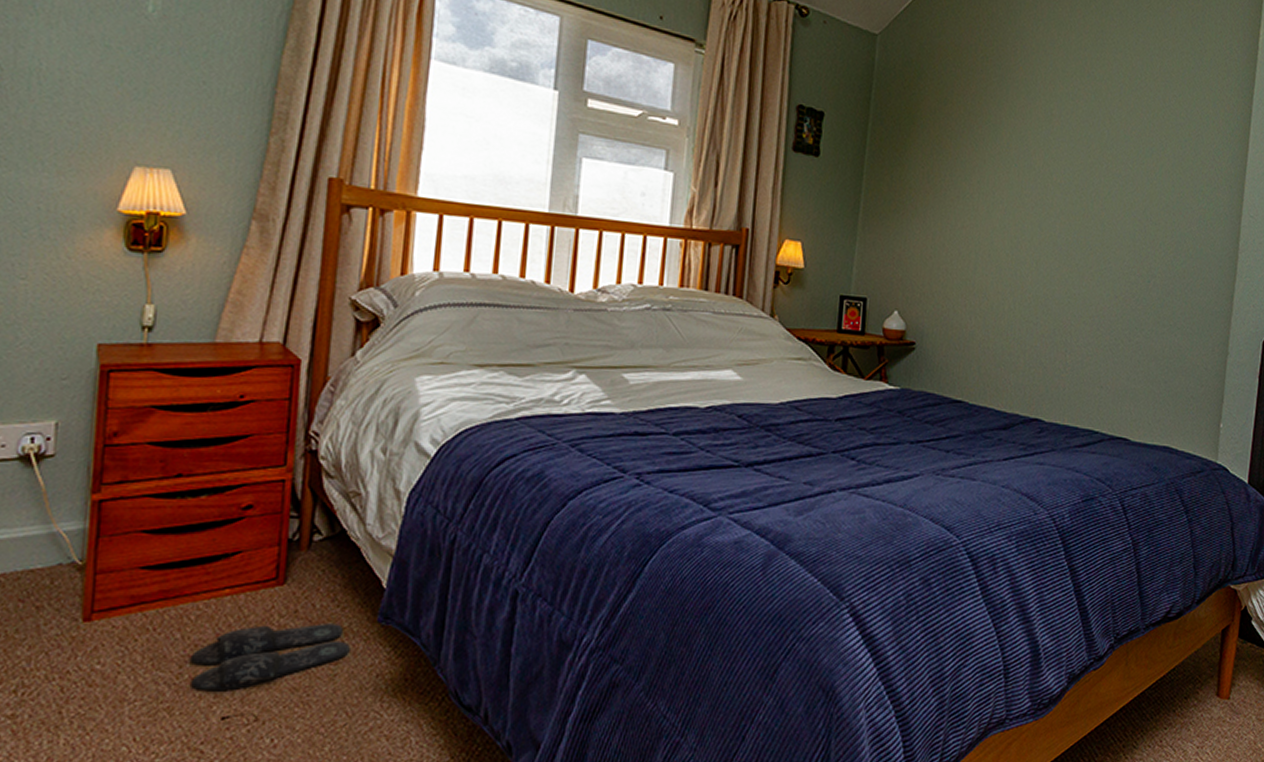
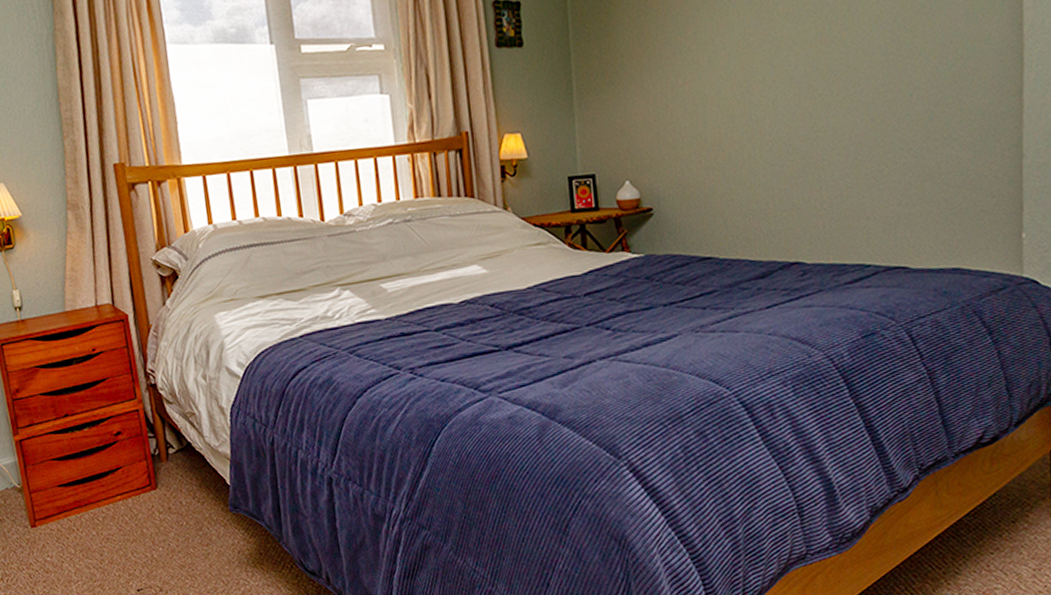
slippers: present [191,624,350,692] -> none [106,515,215,572]

